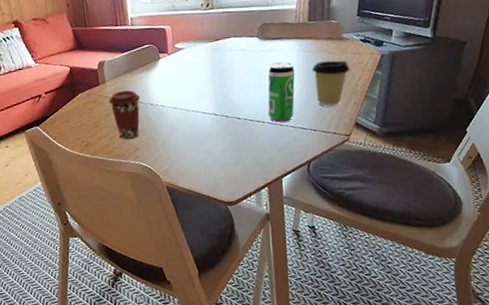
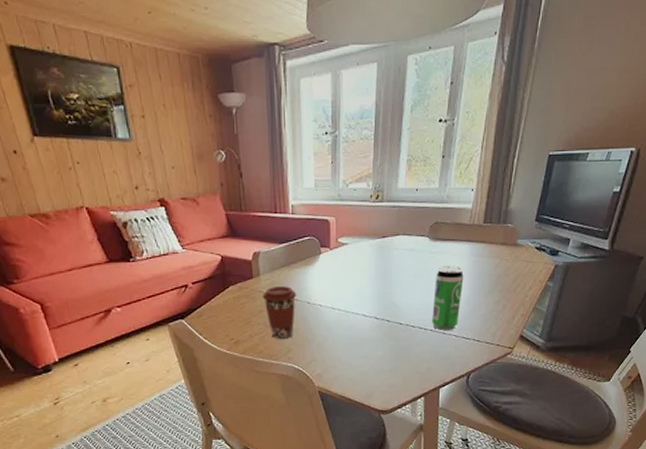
coffee cup: present [311,60,350,107] -> none [481,268,521,317]

